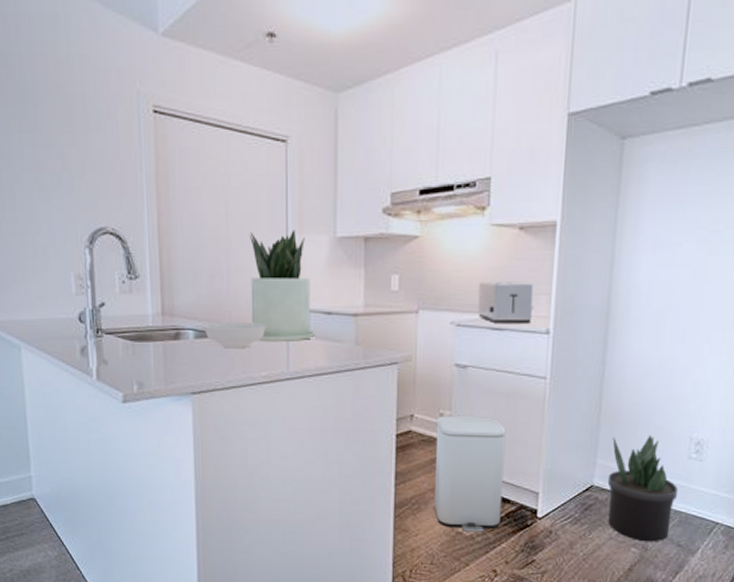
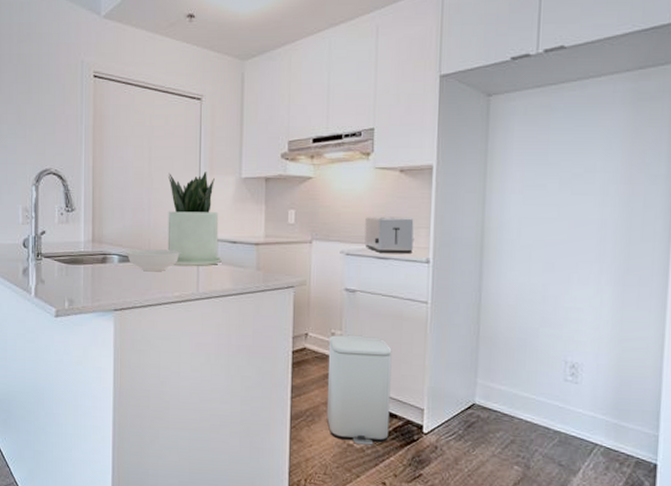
planter: present [607,434,678,542] -> none [488,357,556,461]

